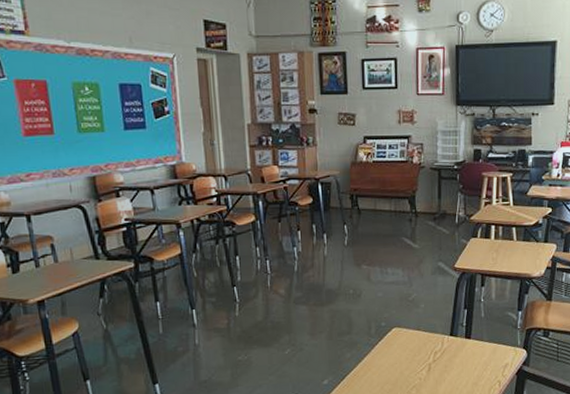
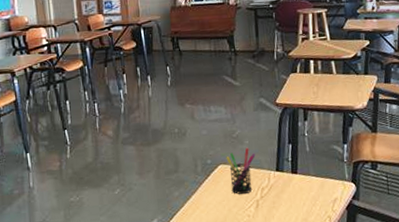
pen holder: none [400,311,430,357] -> present [226,147,256,194]

